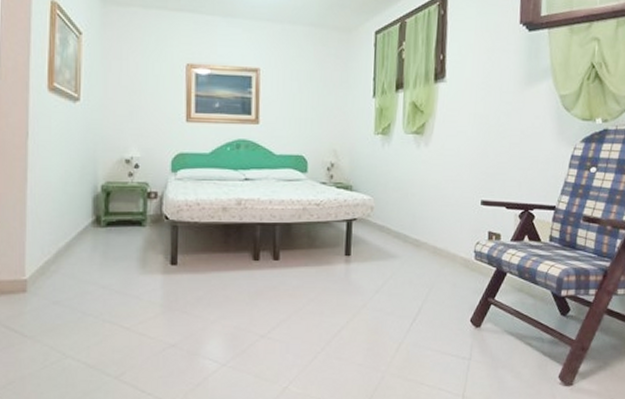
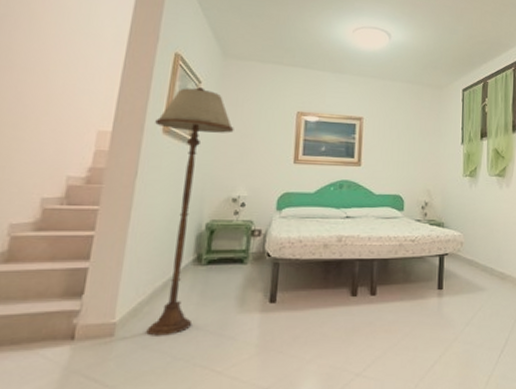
floor lamp: none [40,39,121,293] -> present [146,87,234,336]

